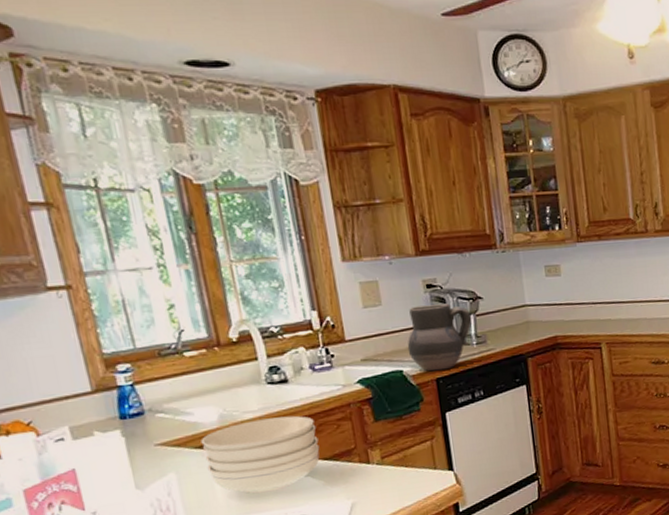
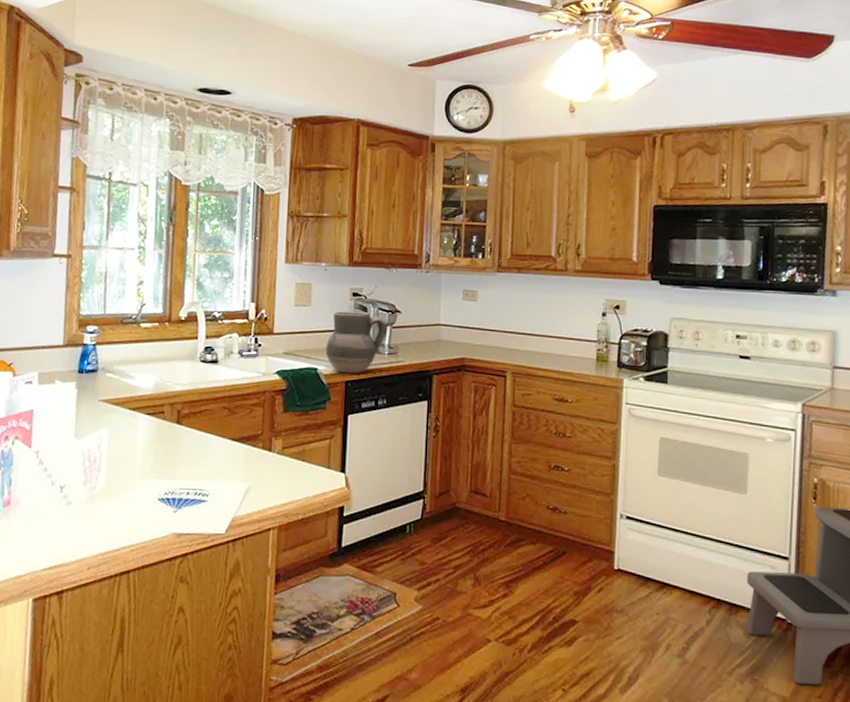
bowl: present [200,415,320,494] -> none [134,392,233,462]

